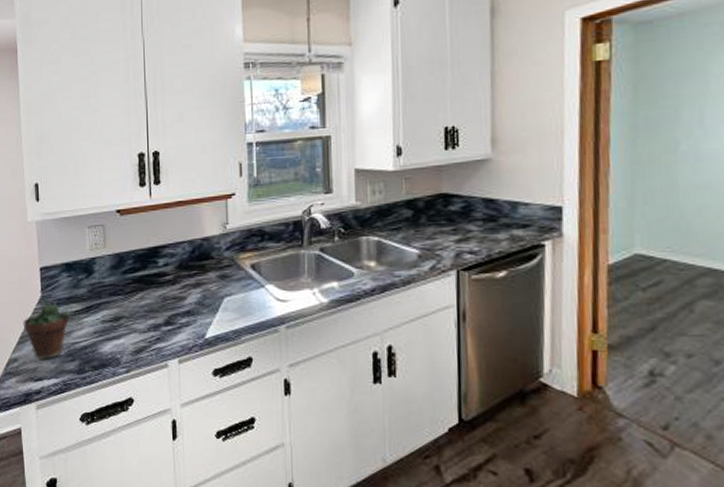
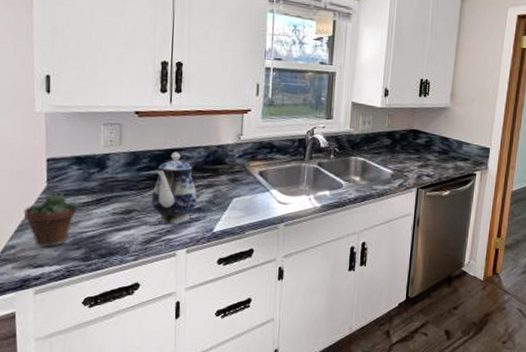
teapot: none [138,249,185,329] -> present [151,151,197,223]

